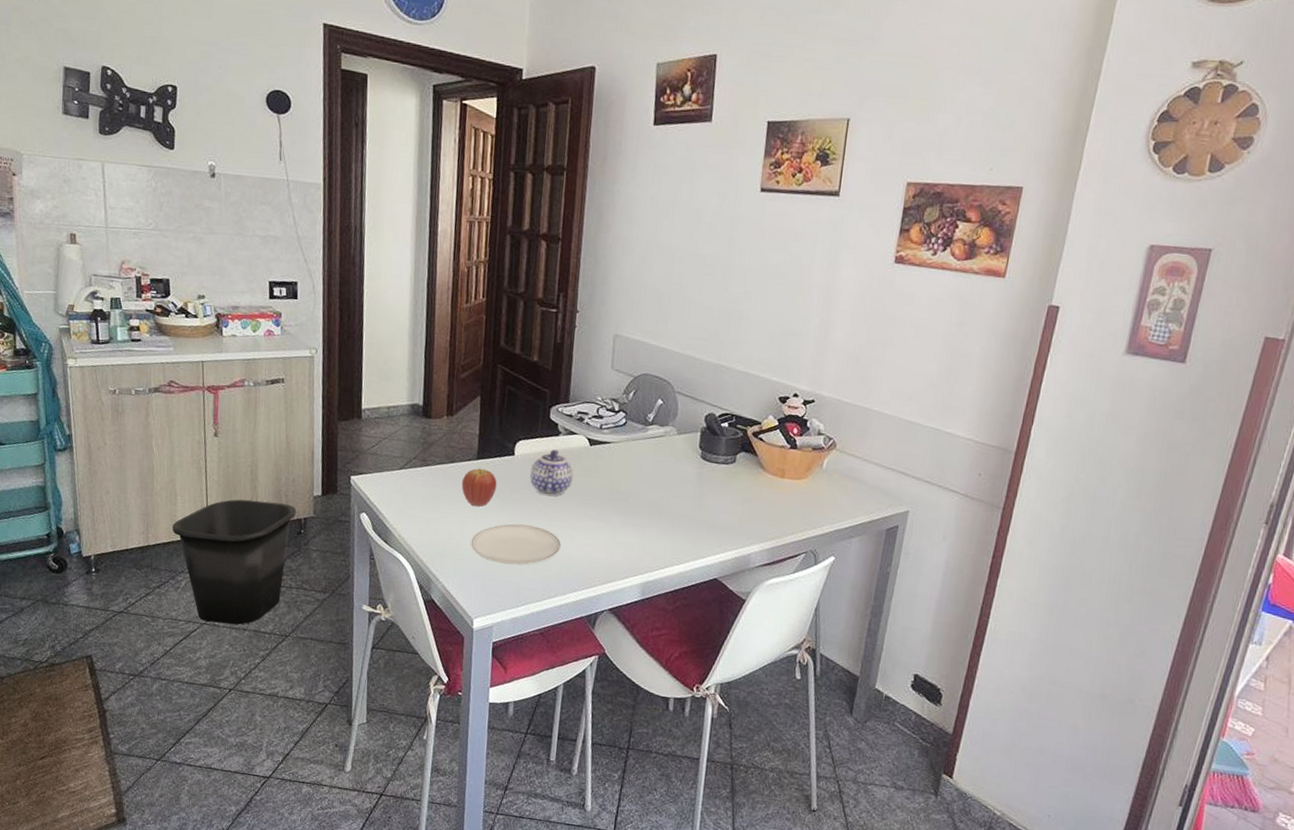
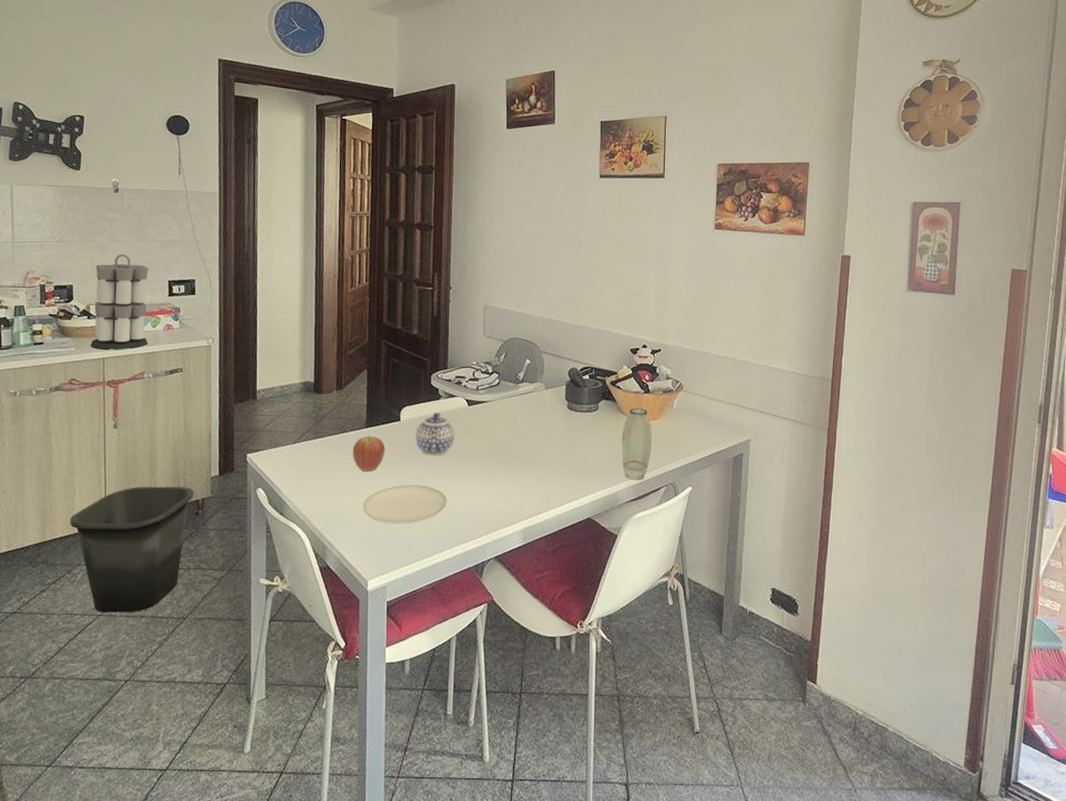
spice rack: none [188,247,248,354] -> present [90,253,148,350]
vase: none [757,463,796,544] -> present [621,407,652,480]

